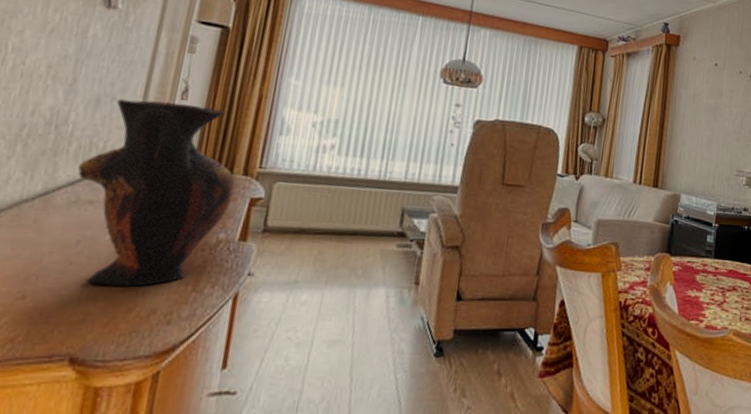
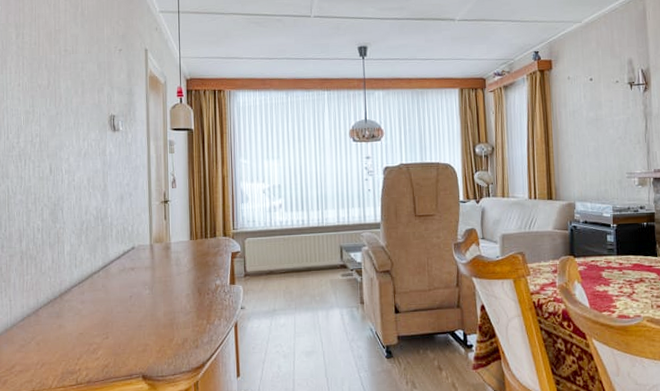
vase: present [77,99,235,287] -> none [119,191,220,325]

